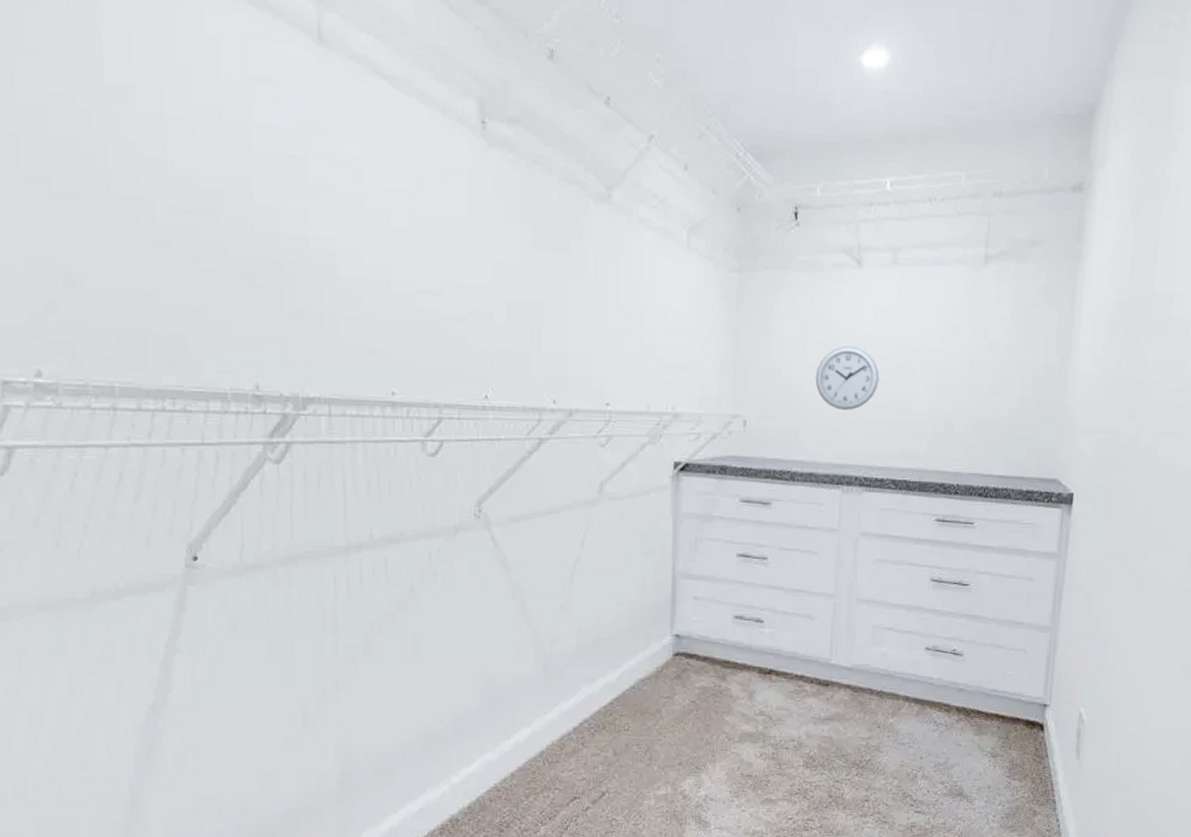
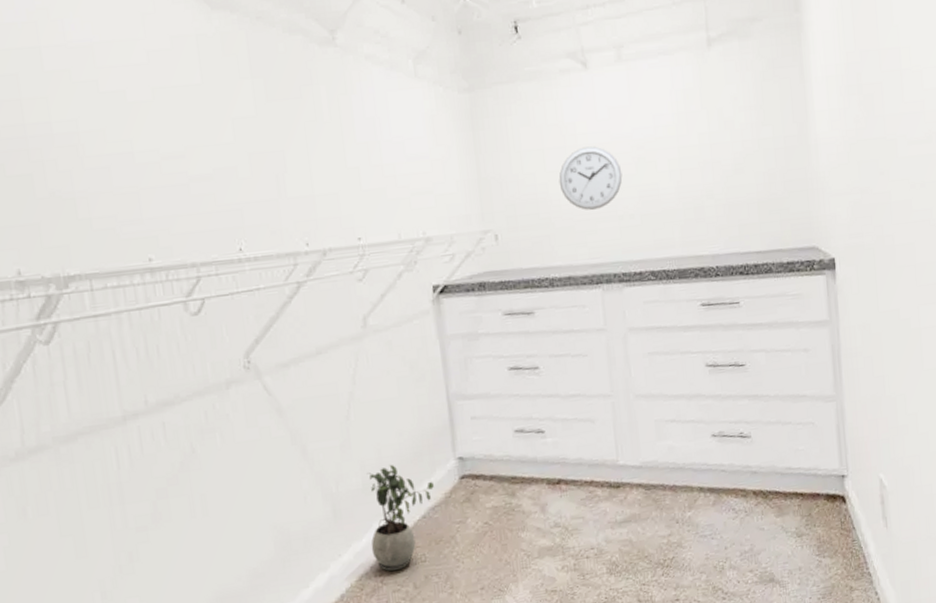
potted plant: none [577,631,647,736] -> present [366,464,434,572]

